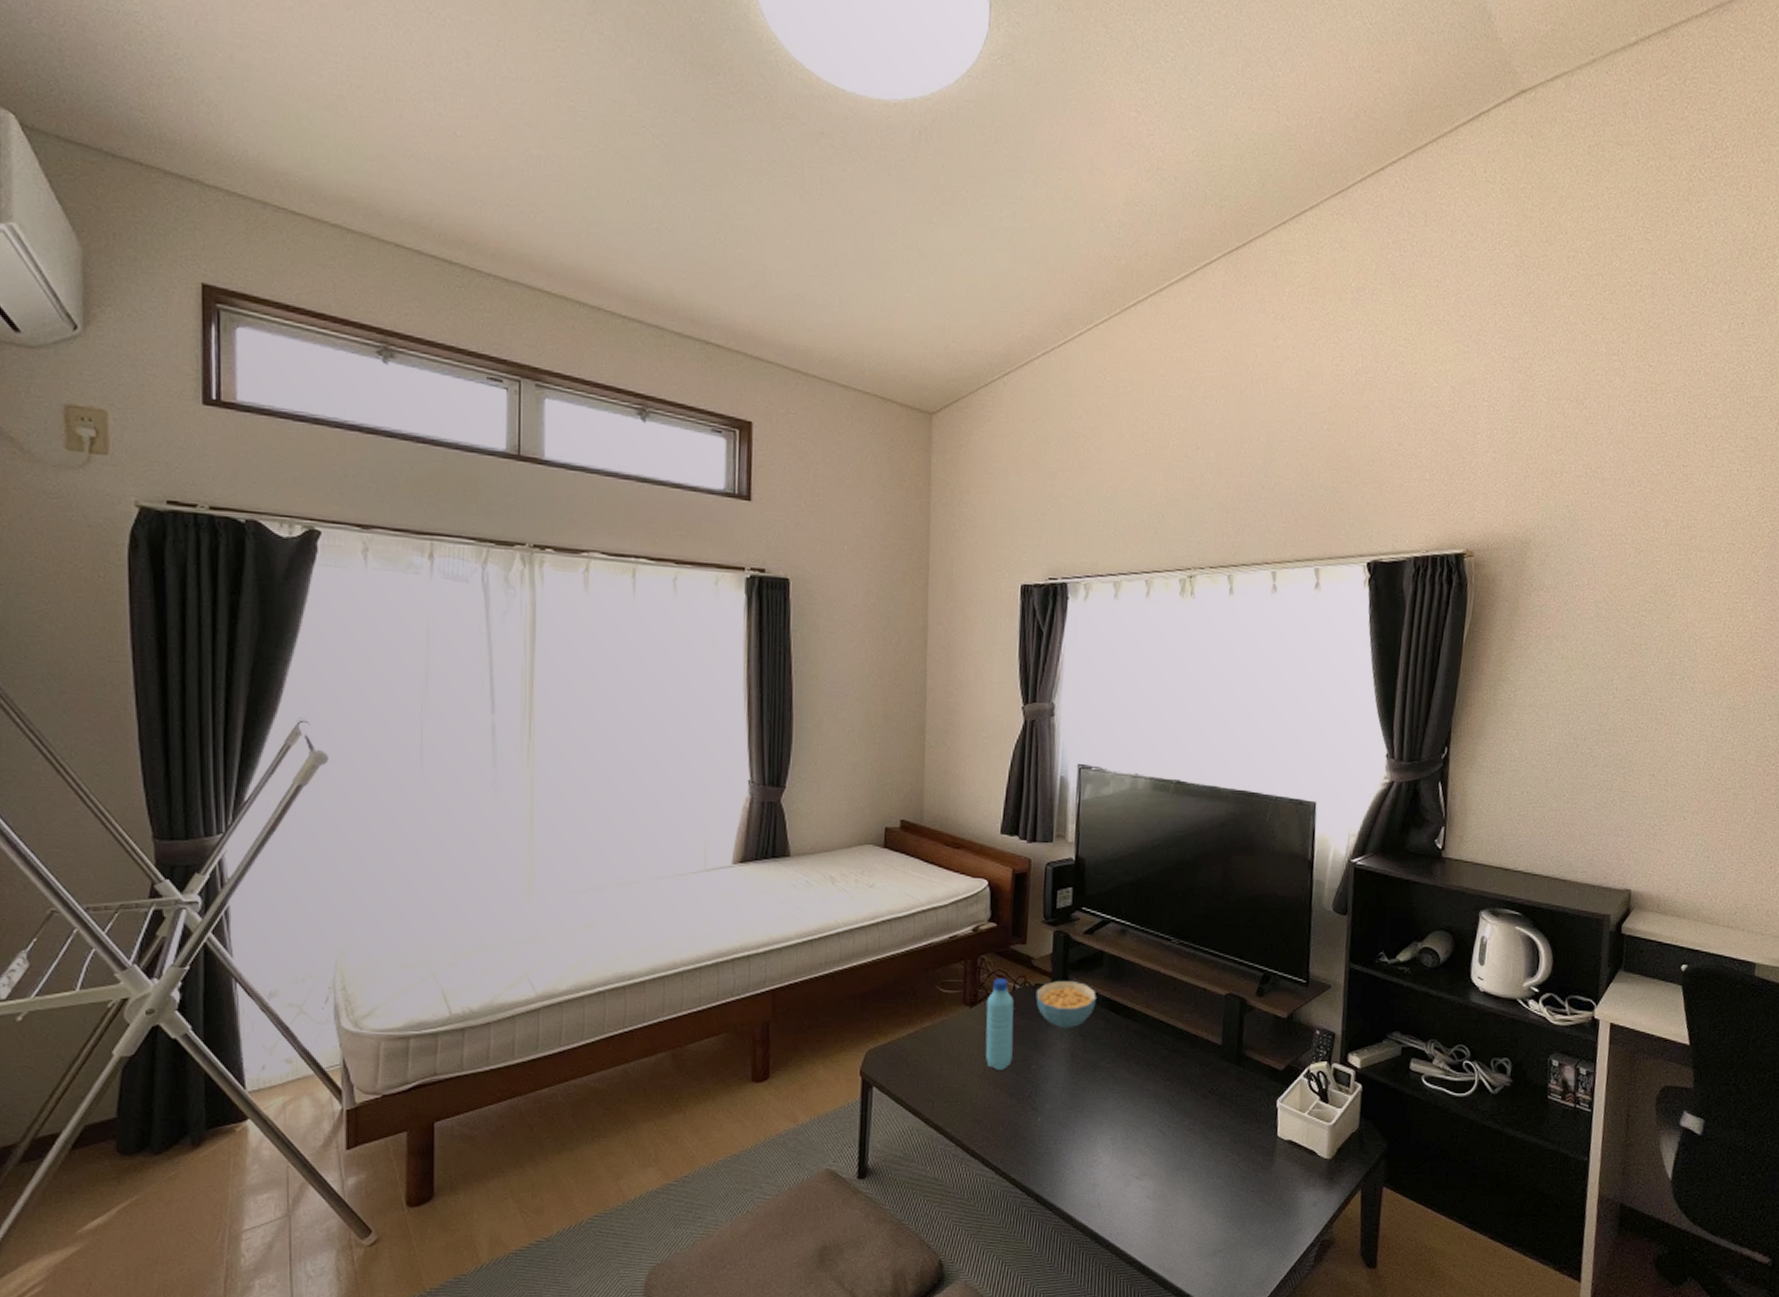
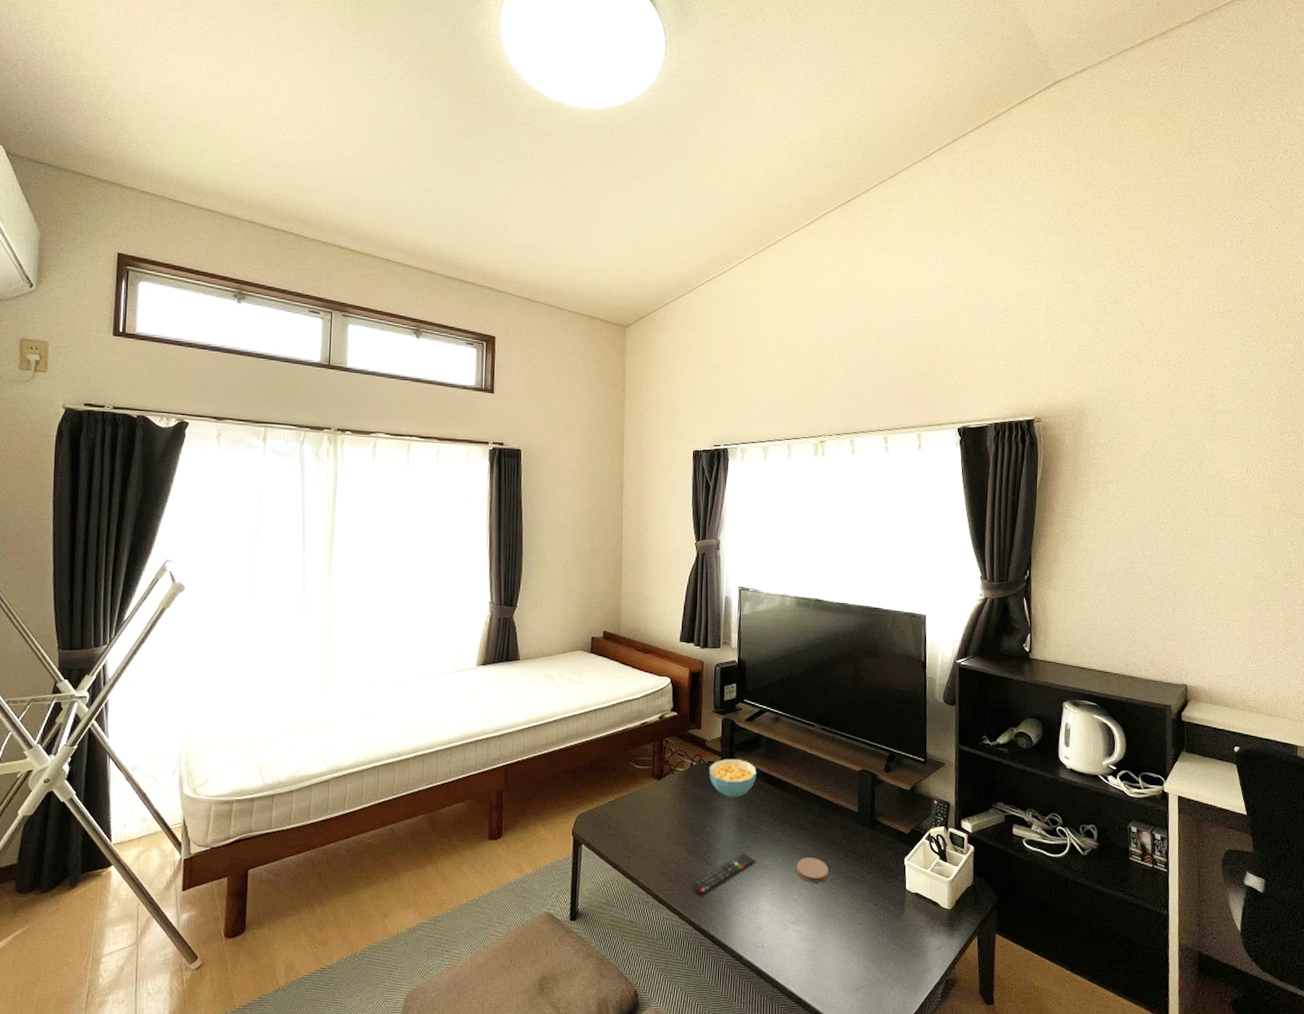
water bottle: present [985,978,1014,1070] -> none [670,757,692,832]
remote control: none [1010,1094,1094,1148] -> present [690,852,756,897]
coaster: none [1143,1100,1183,1130] -> present [796,857,829,883]

